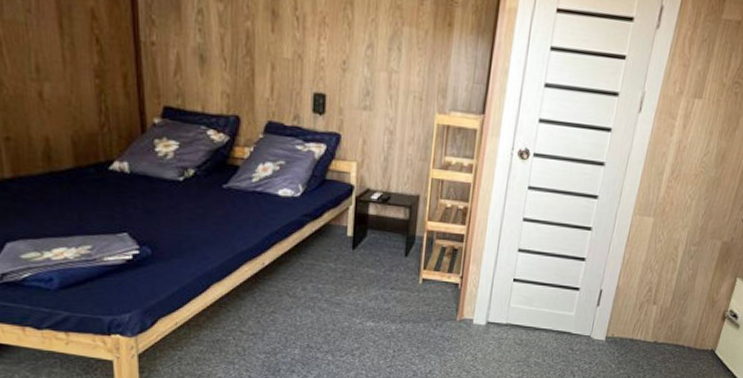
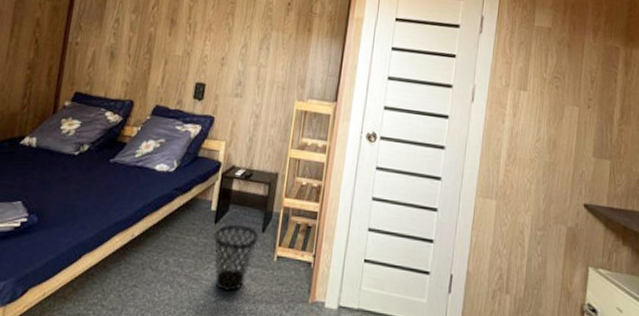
wastebasket: none [353,249,402,314] -> present [214,224,259,293]

